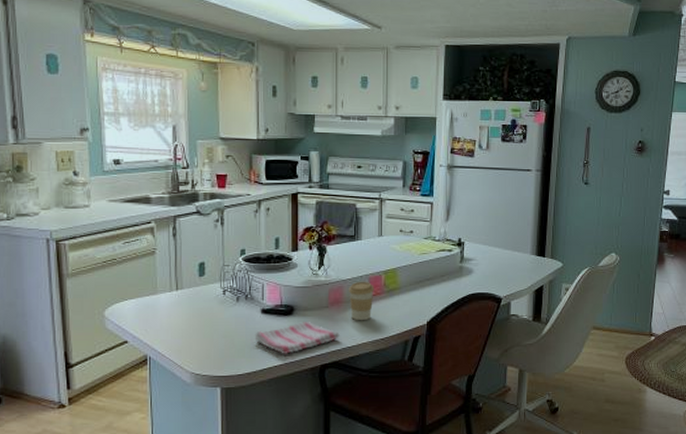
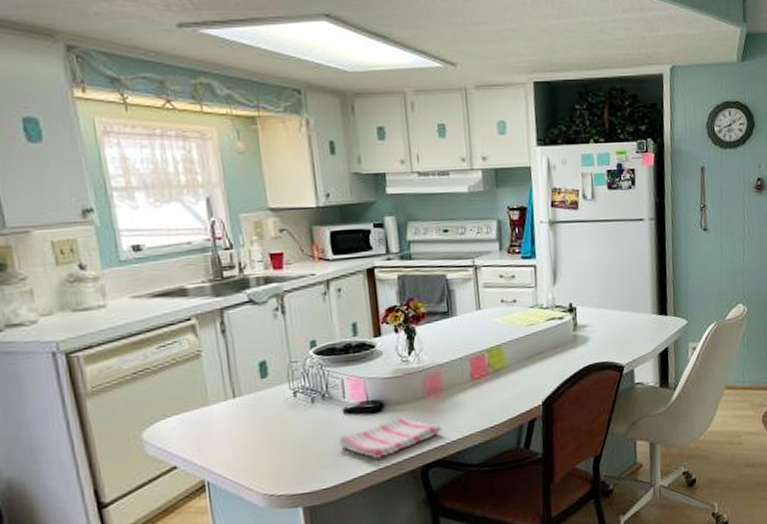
coffee cup: present [349,281,374,321] -> none [447,362,478,410]

